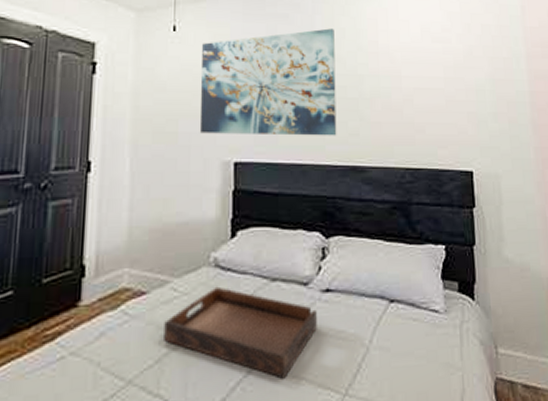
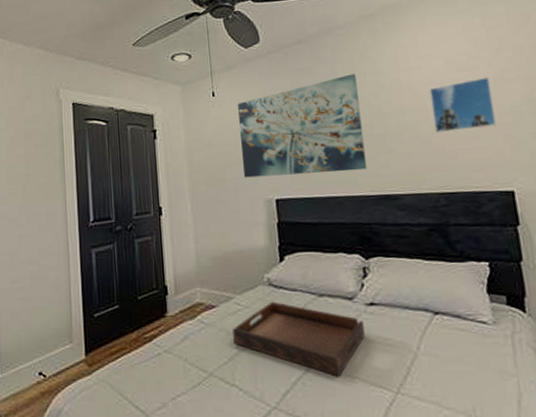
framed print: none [405,51,462,104] -> present [429,76,497,133]

